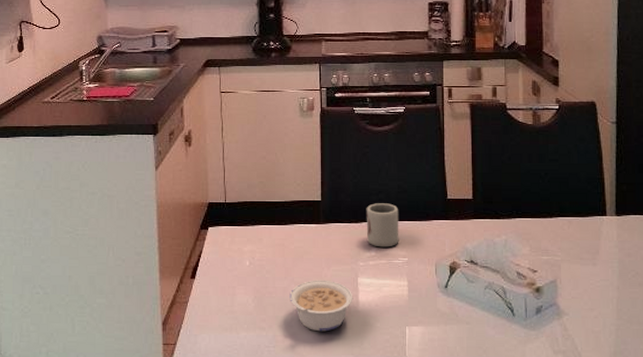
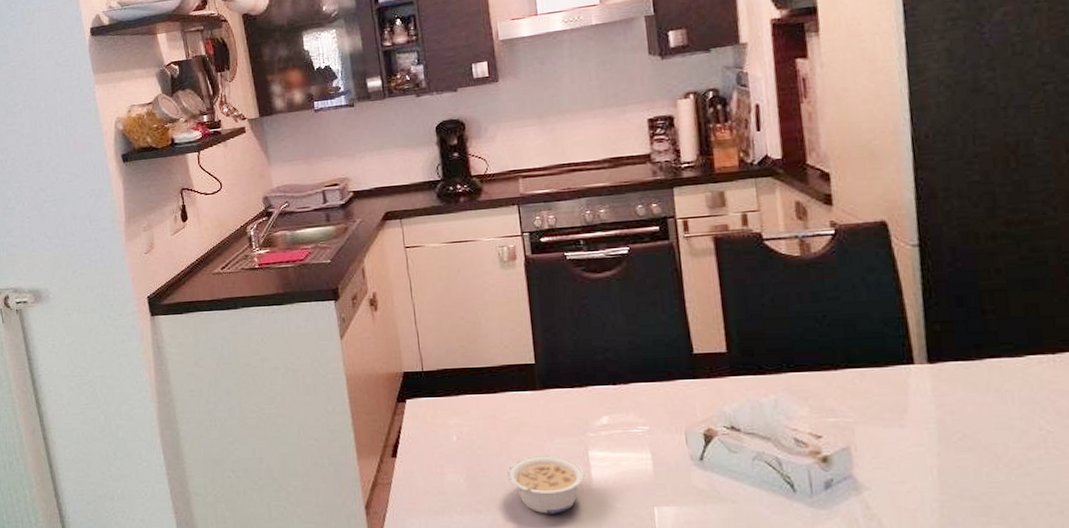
cup: present [366,203,399,248] -> none [591,362,636,415]

